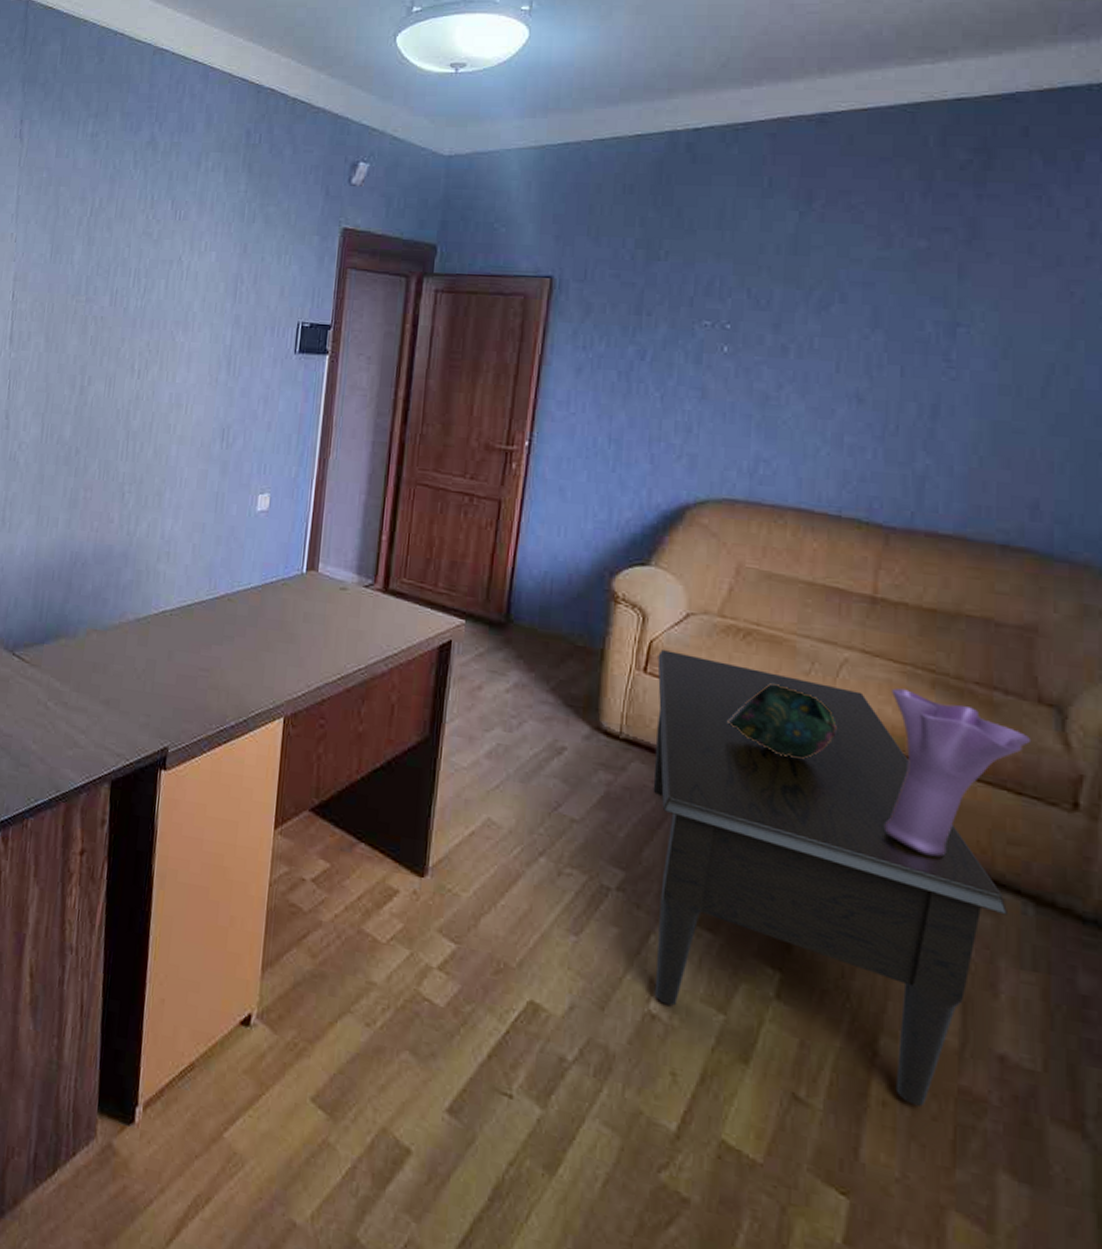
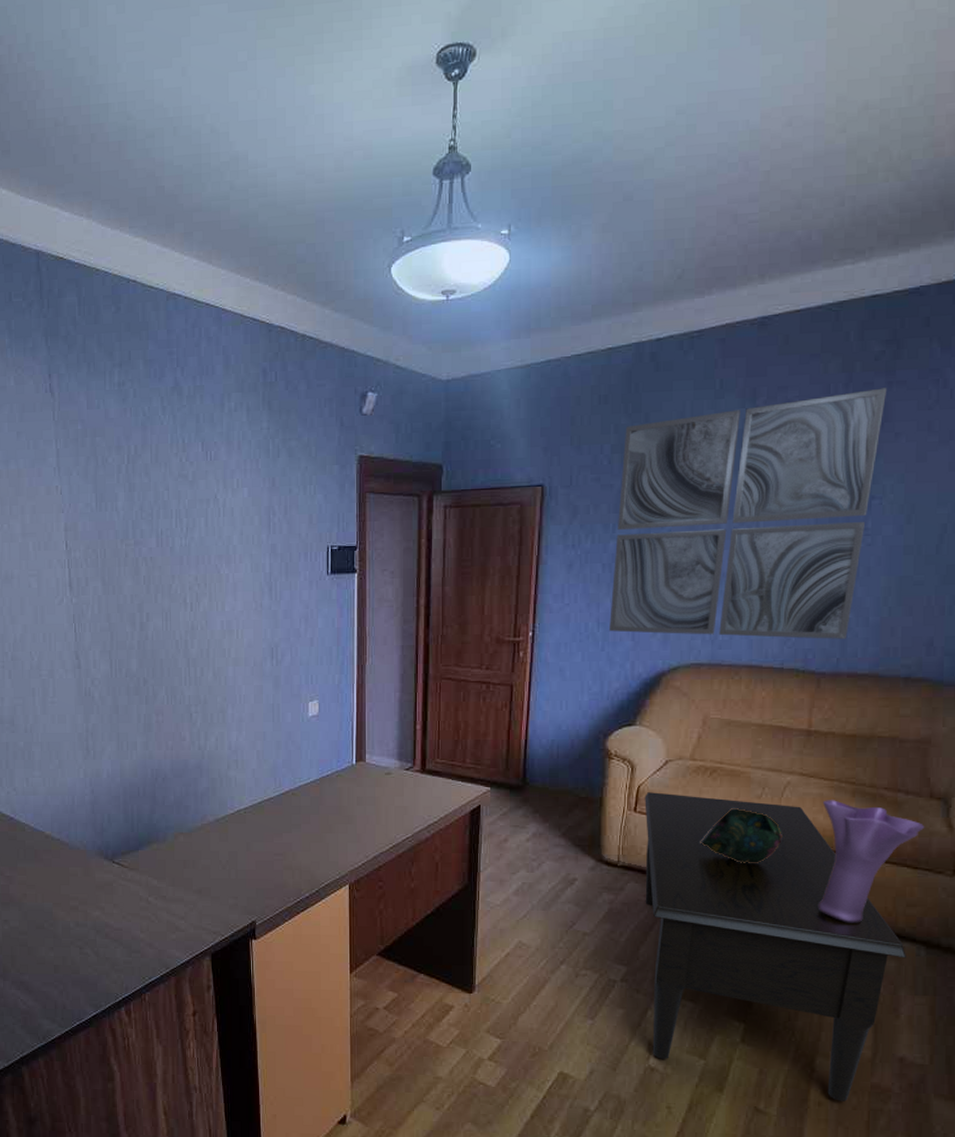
wall art: none [623,200,976,489] -> present [609,388,888,639]

